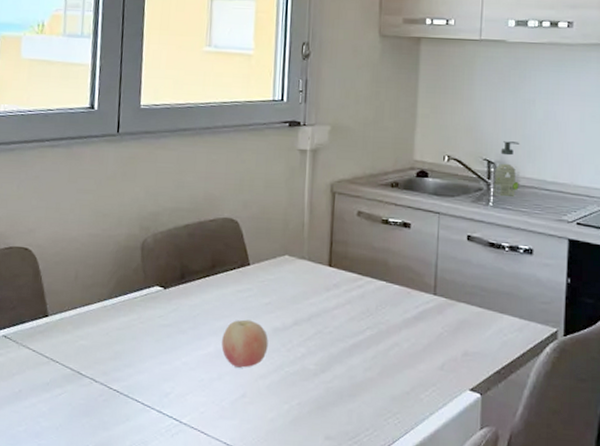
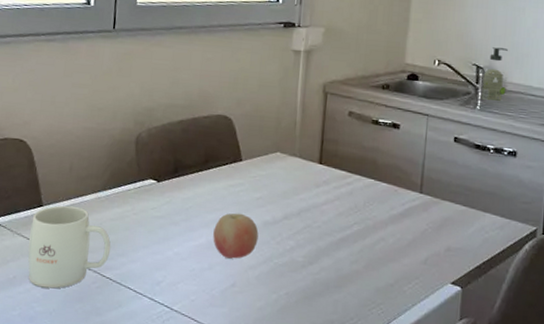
mug: none [33,315,118,403] -> present [28,205,111,289]

